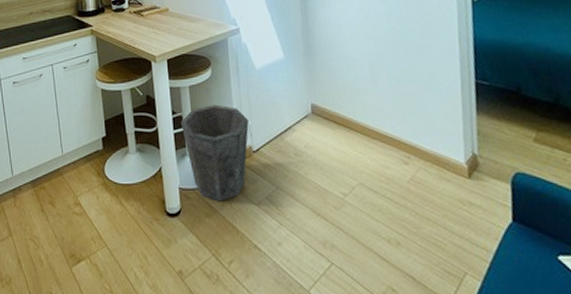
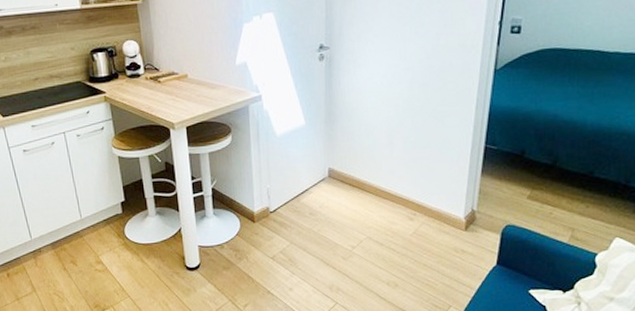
waste bin: present [181,104,249,202] -> none [200,170,267,257]

